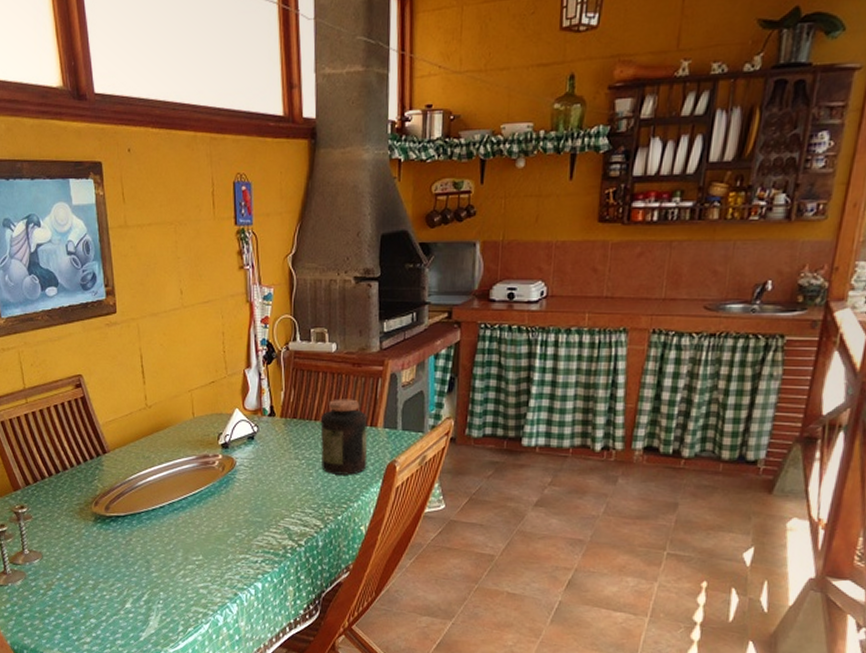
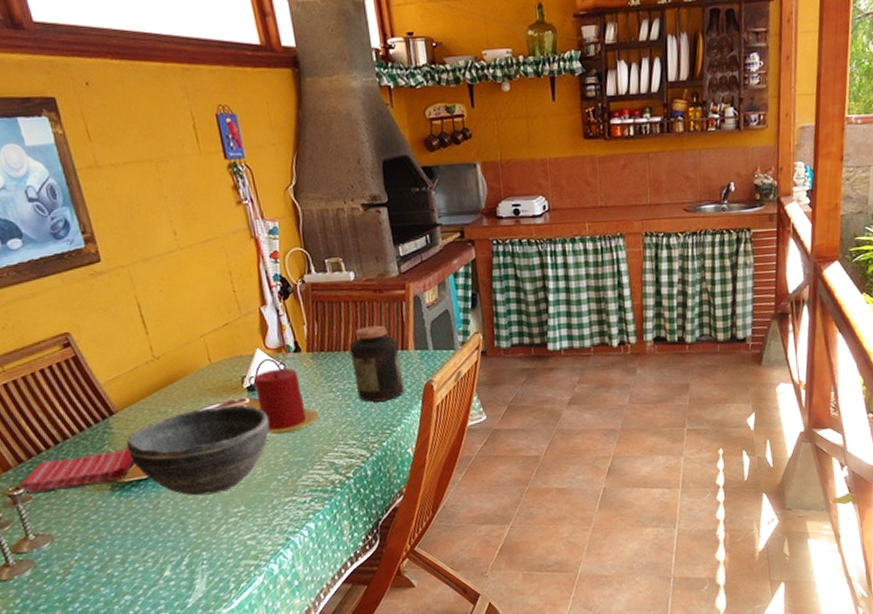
dish towel: none [23,486,116,514] -> present [17,449,133,493]
bowl: none [112,458,236,540] -> present [126,404,270,496]
candle: none [229,429,284,494] -> present [254,368,320,435]

